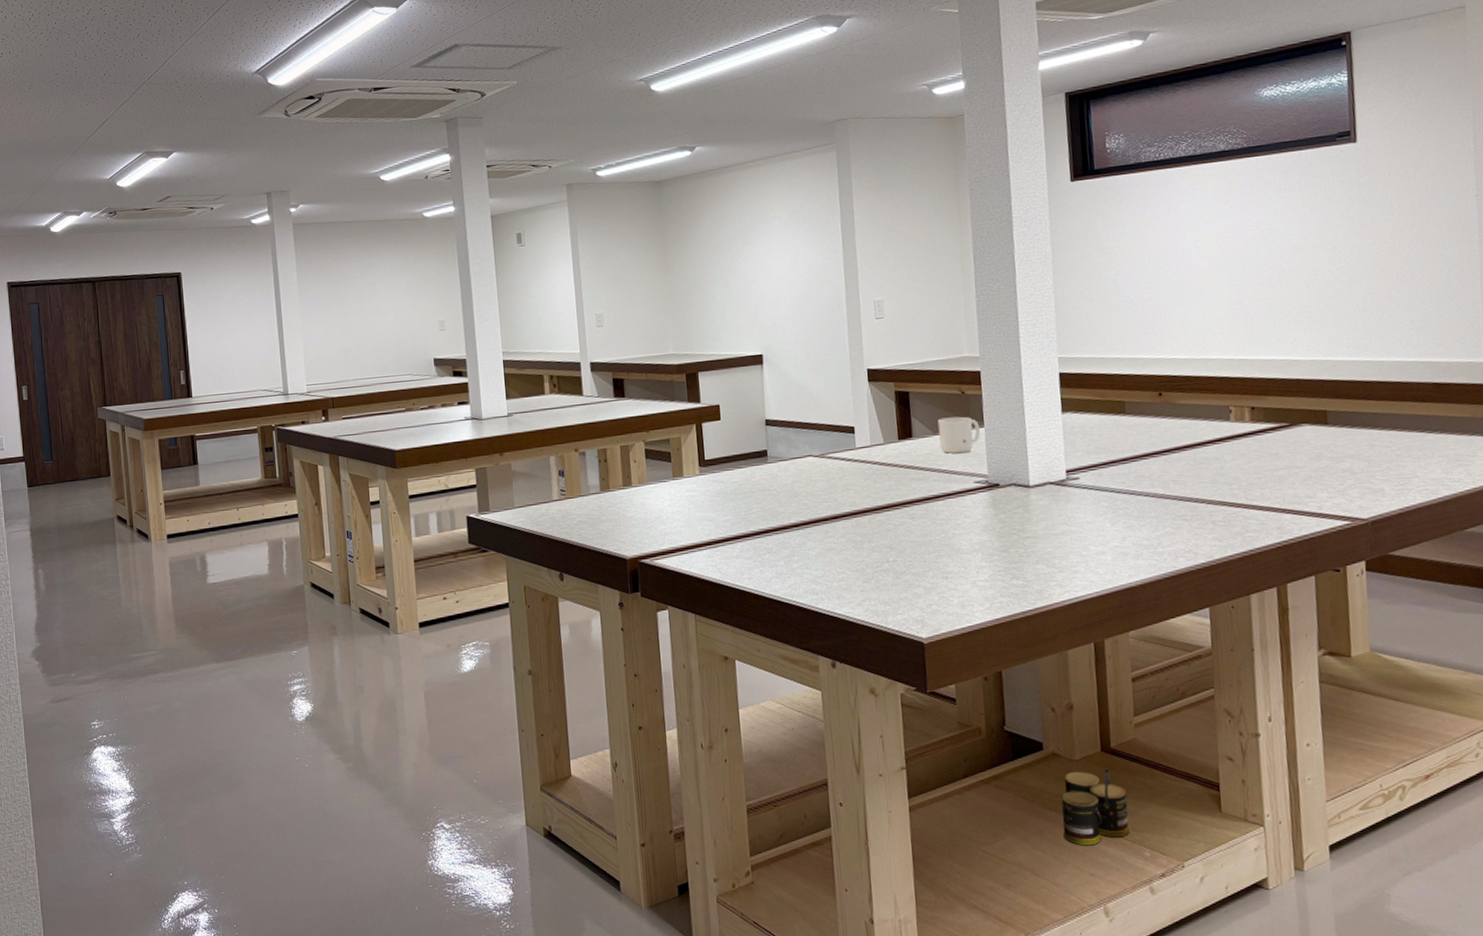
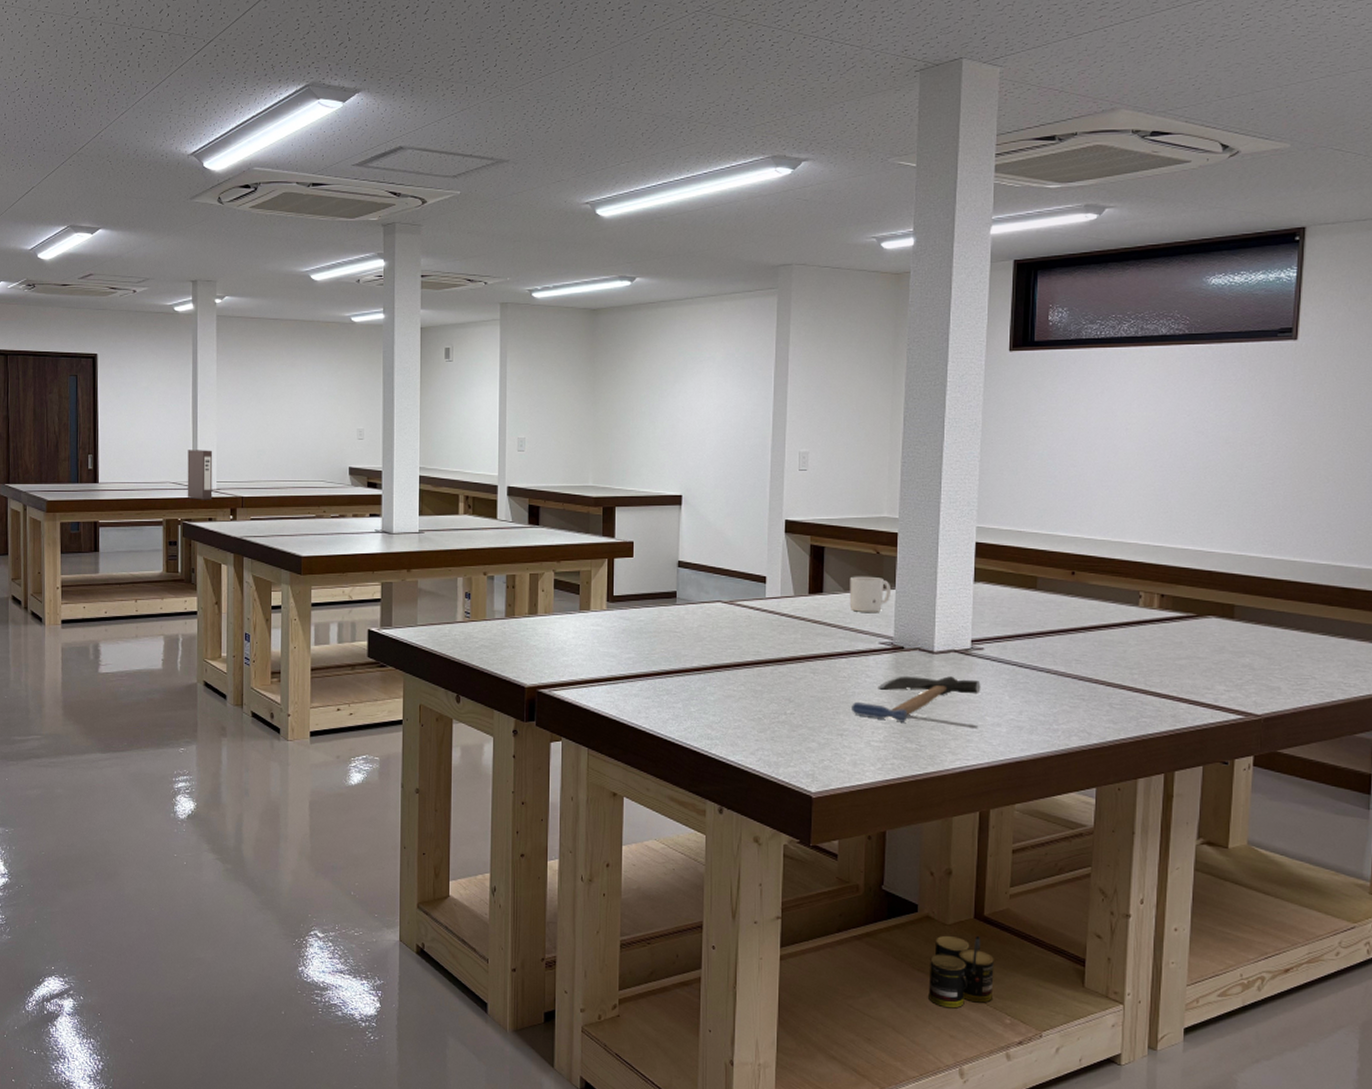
binder: none [275,354,304,405] -> present [187,450,213,500]
screwdriver: none [953,543,1083,560] -> present [852,702,978,729]
hatchet: none [977,509,1081,551] -> present [878,676,981,714]

